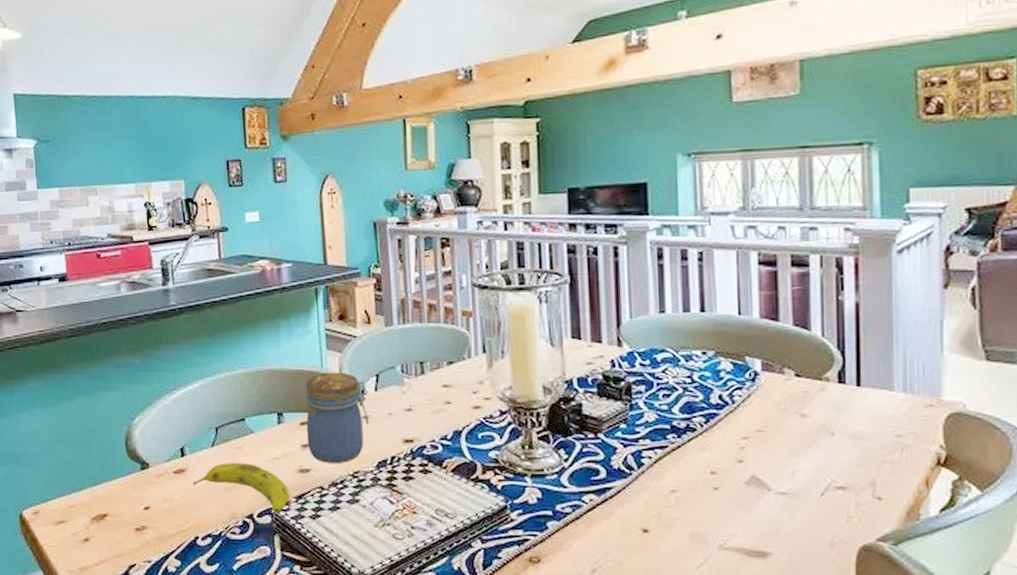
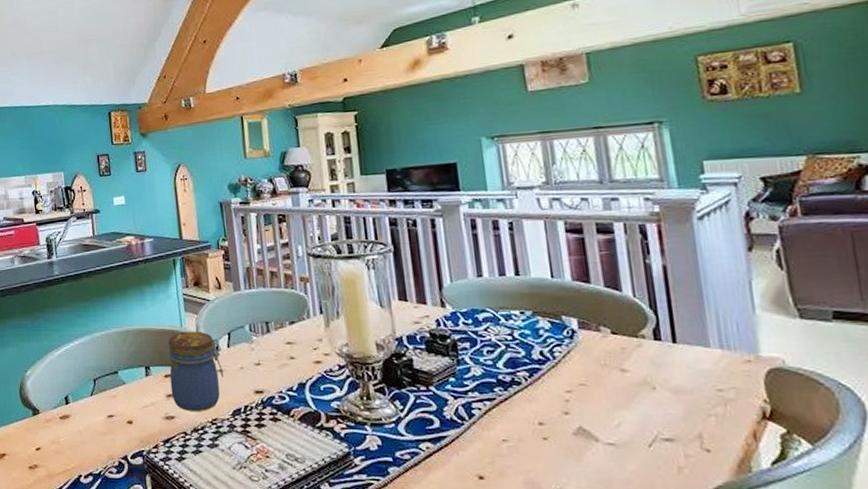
fruit: present [192,462,290,512] -> none [75,409,158,455]

